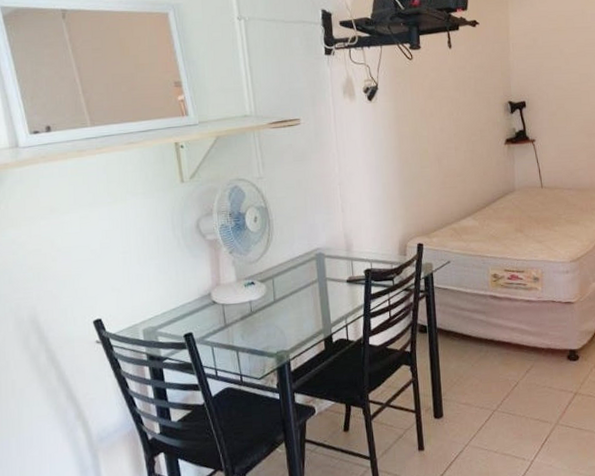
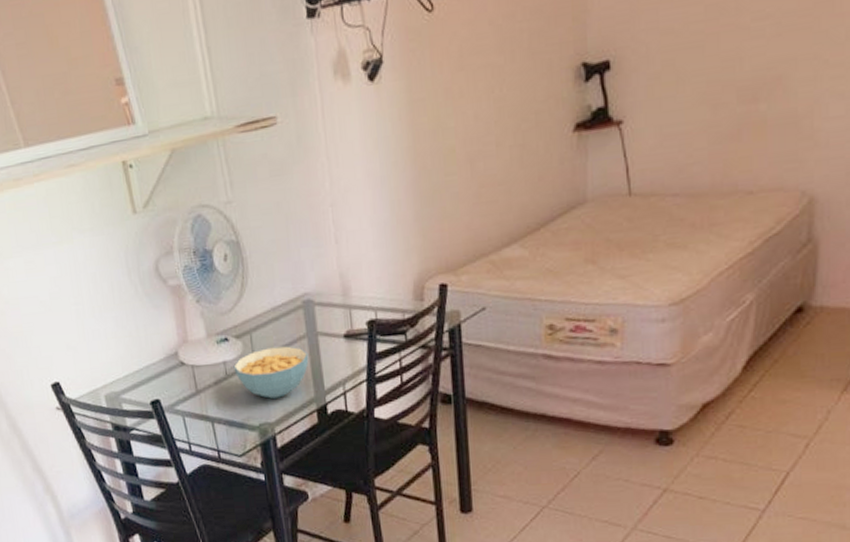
cereal bowl: none [257,288,319,331] -> present [233,346,309,399]

